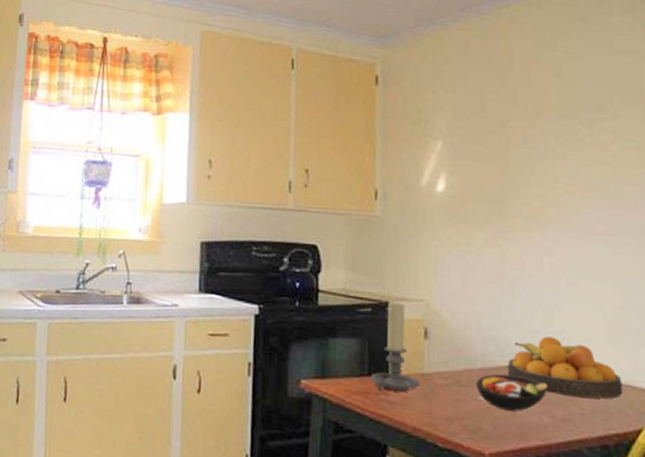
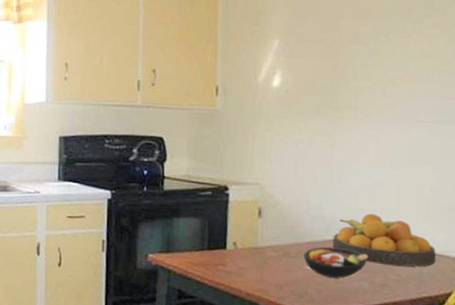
candle holder: present [370,301,421,392] -> none [209,185,254,263]

